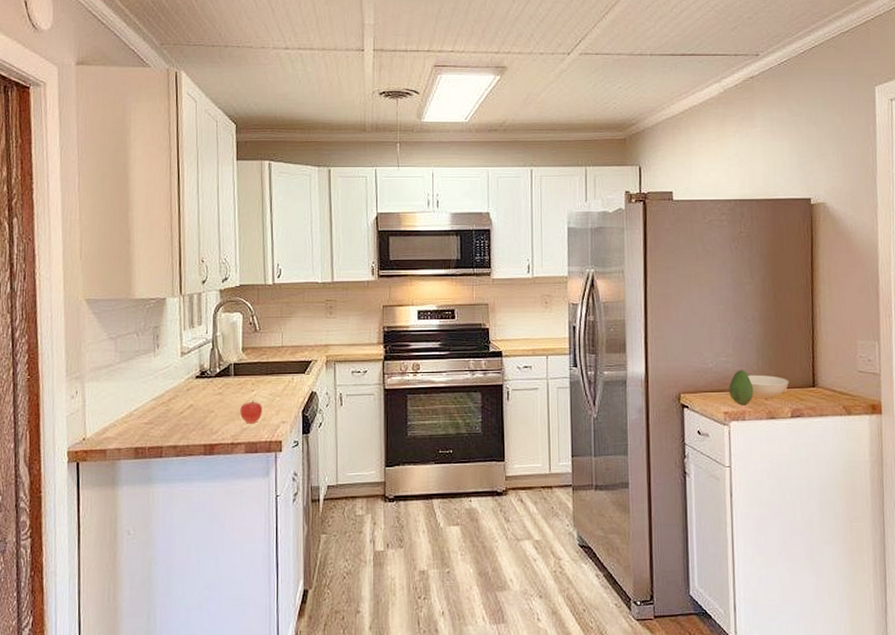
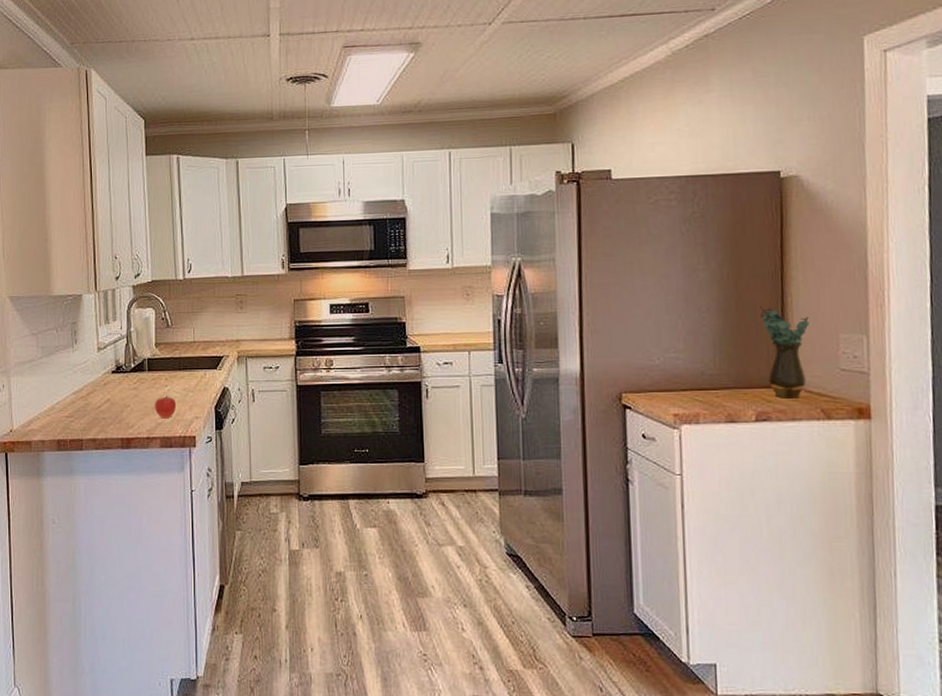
fruit: present [729,370,754,404] -> none [679,367,710,406]
bowl: present [748,374,790,399] -> none [702,372,754,400]
vase: none [795,316,834,397] -> present [760,307,809,399]

